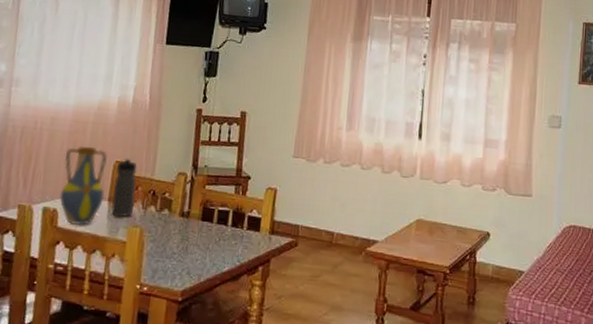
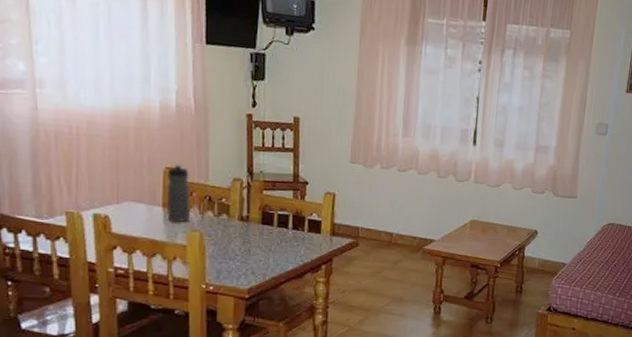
vase: present [59,145,107,226] -> none [110,151,158,231]

